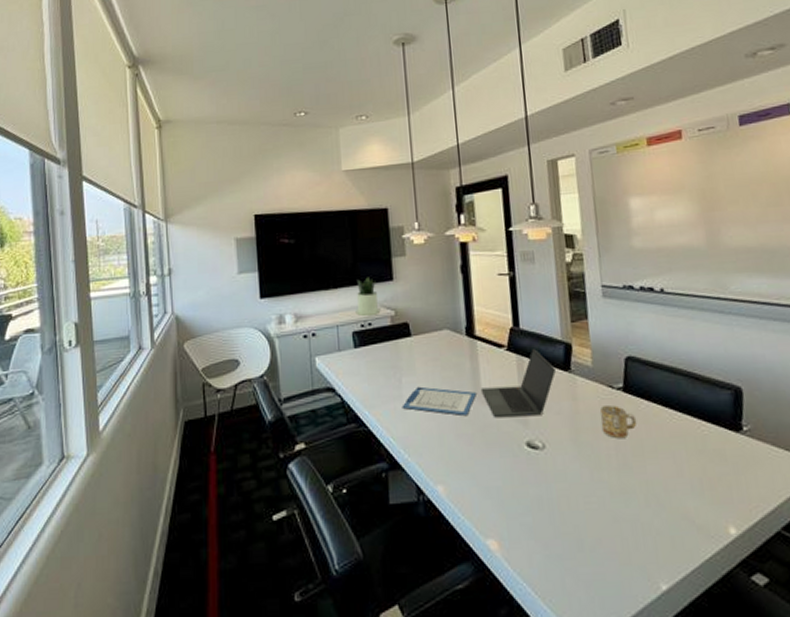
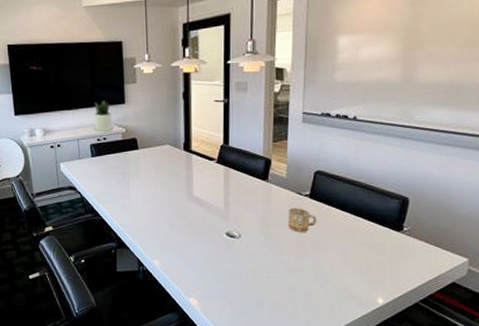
clipboard: present [401,386,476,417] -> none [129,188,189,212]
laptop: present [480,349,557,417] -> none [192,162,256,214]

